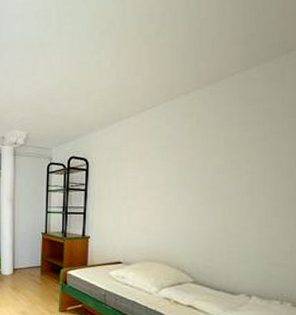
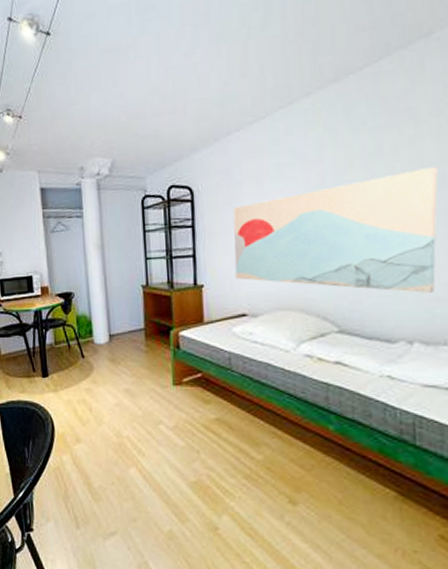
wall art: none [115,159,286,258] -> present [233,167,438,293]

